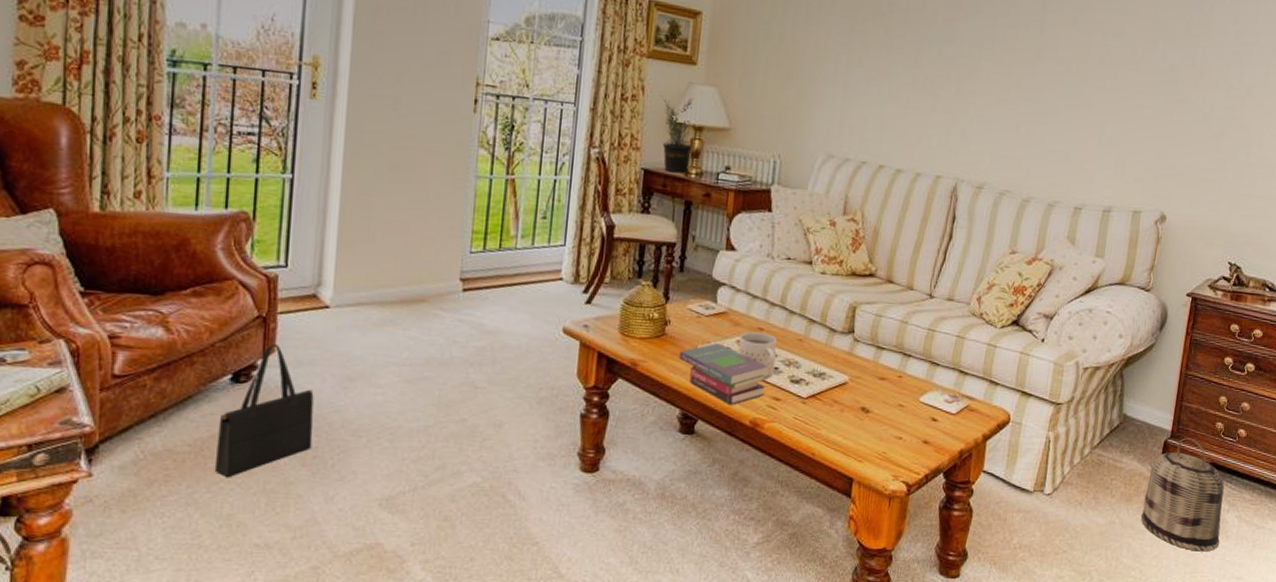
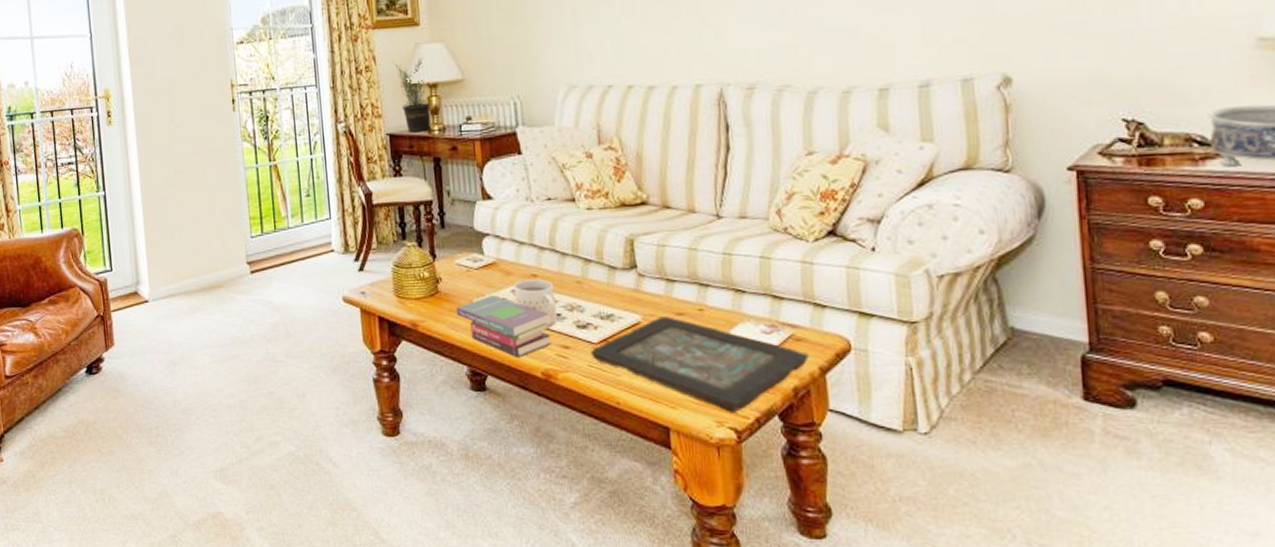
tote bag: present [214,344,314,478] -> none [82,338,154,458]
decorative tray: none [798,379,977,468] -> present [590,316,809,412]
basket: present [1140,437,1225,552] -> none [1068,349,1208,499]

